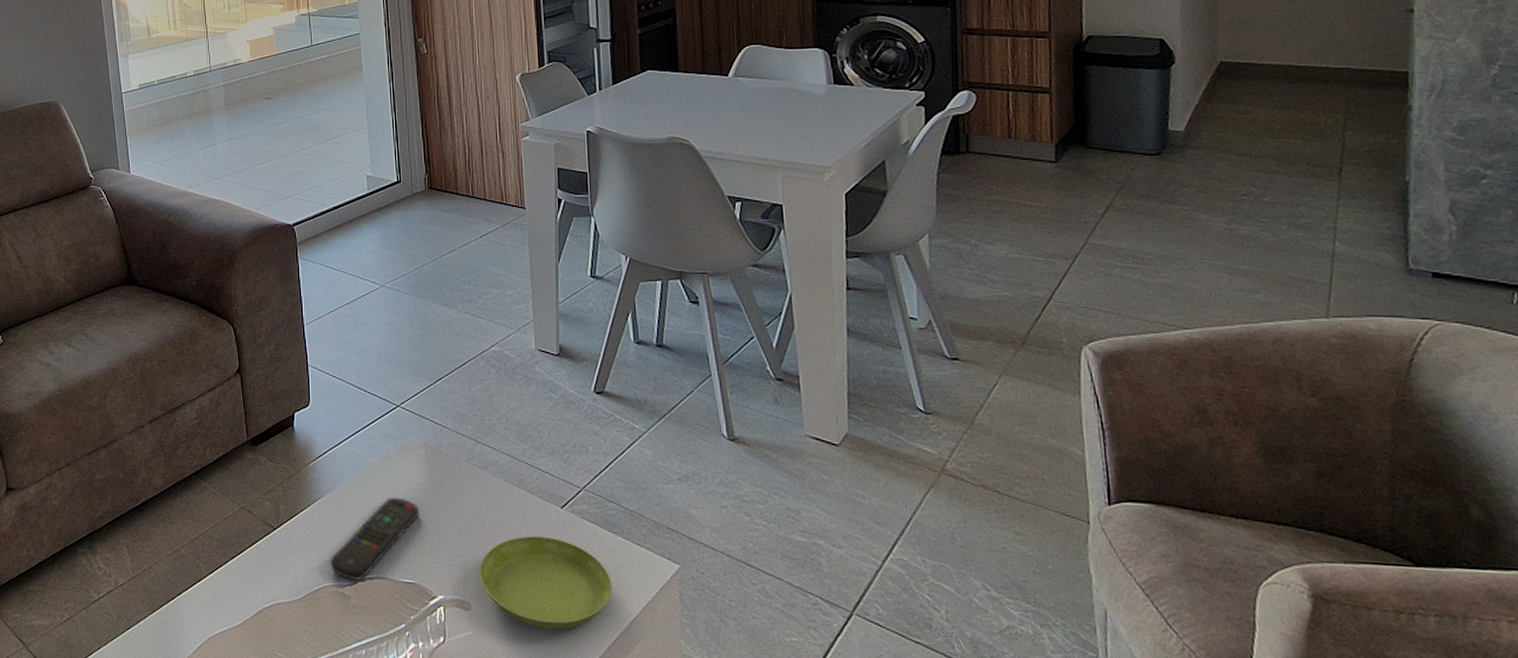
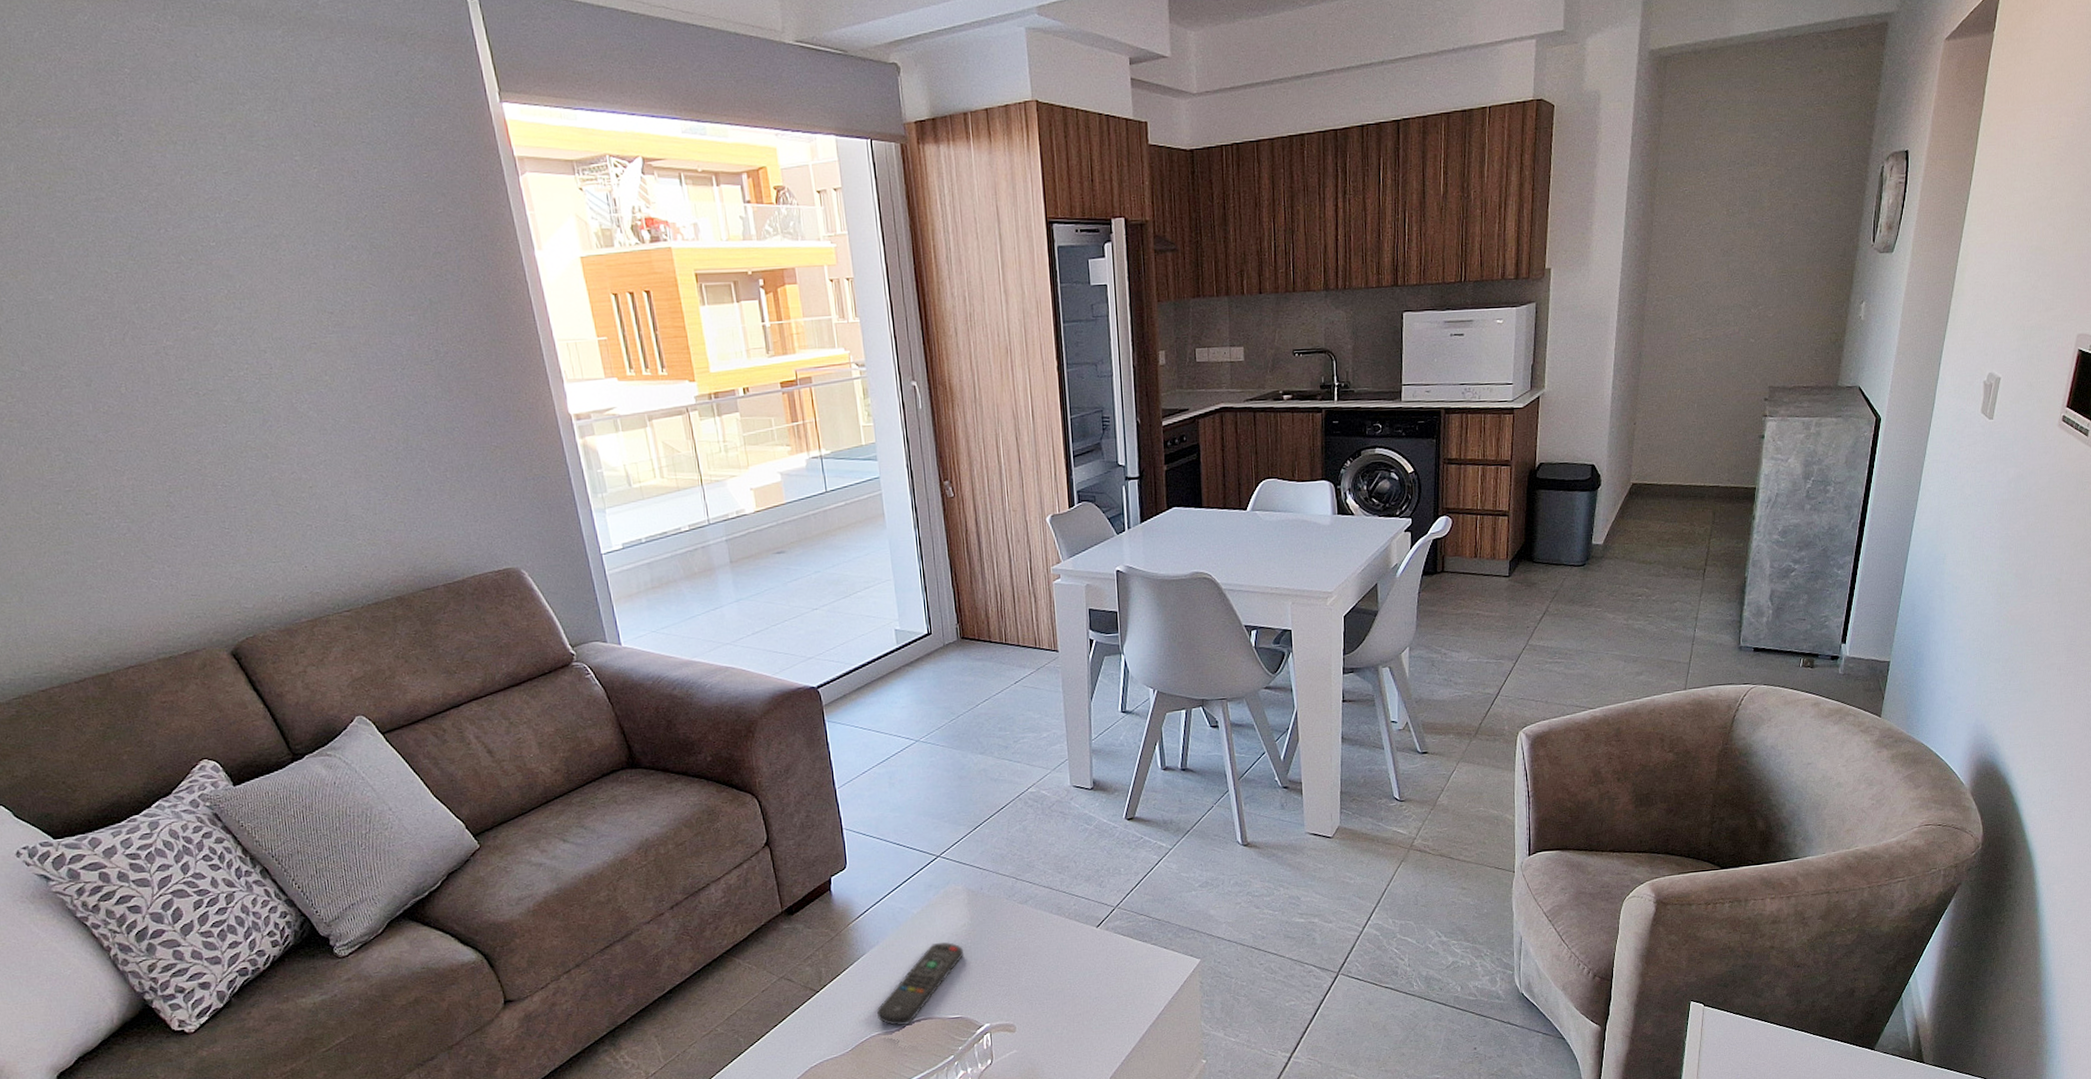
saucer: present [479,535,612,630] -> none [1022,954,1143,1035]

